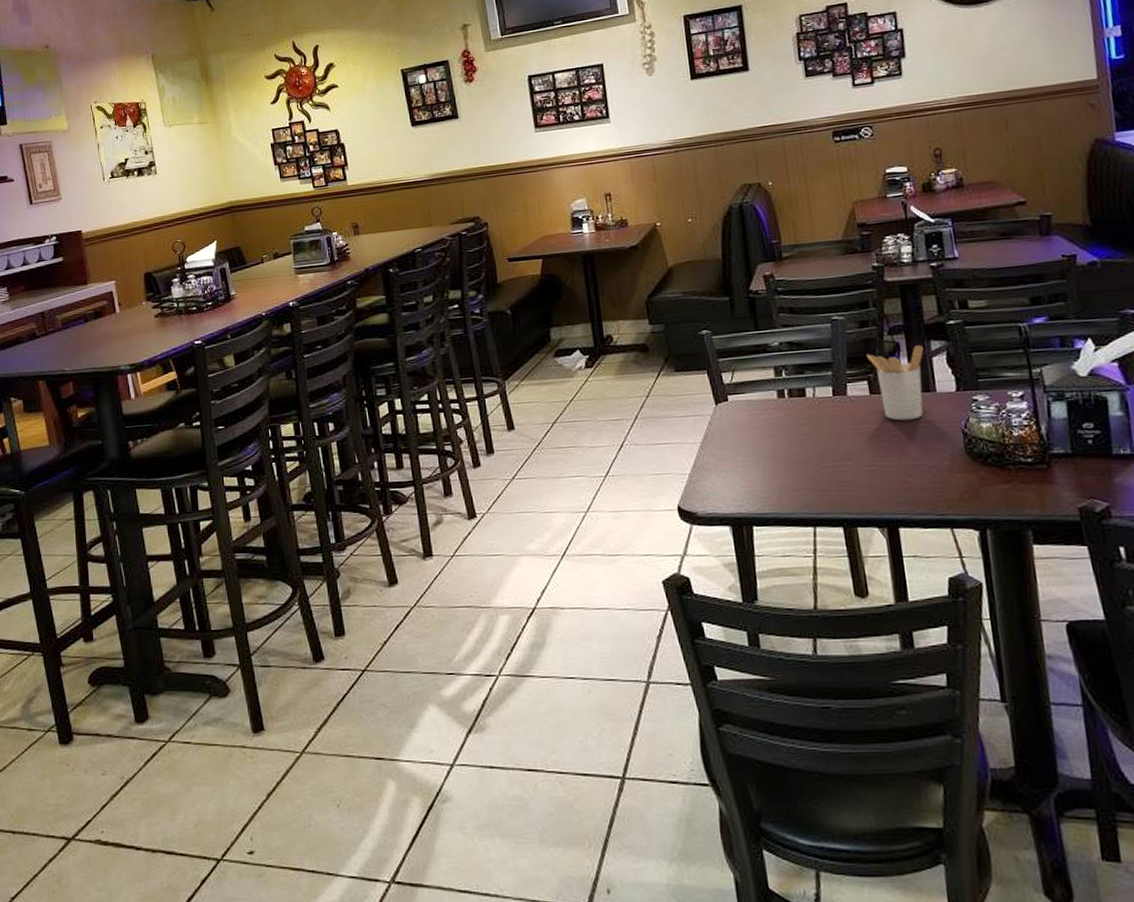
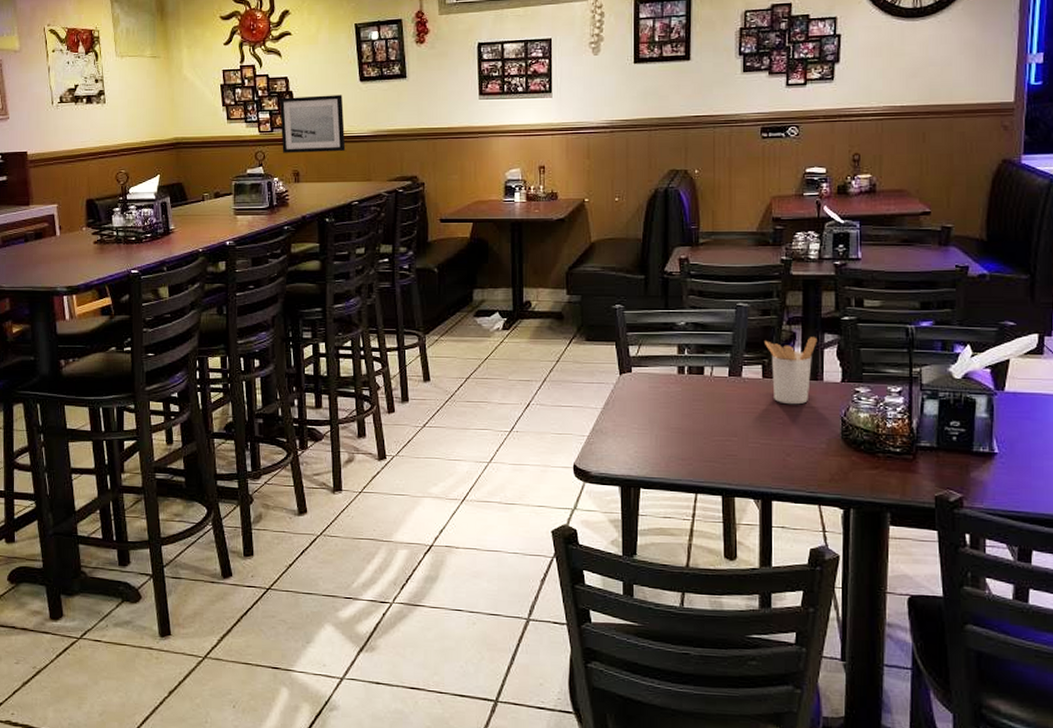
wall art: none [331,141,404,206] -> present [279,95,346,153]

